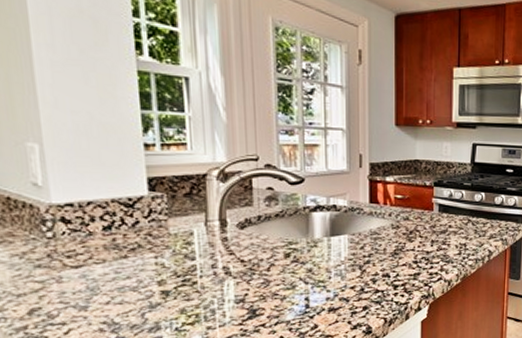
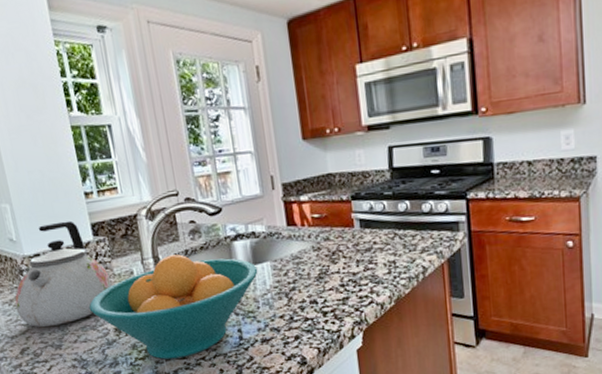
kettle: none [29,171,165,285] -> present [15,220,112,327]
fruit bowl: none [131,219,334,325] -> present [89,254,258,360]

